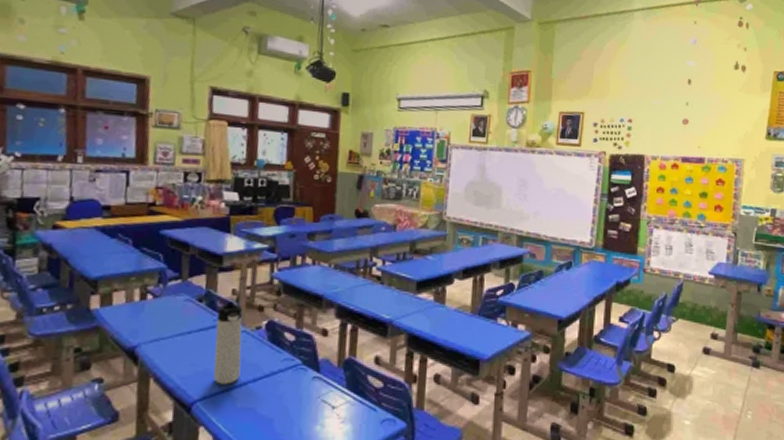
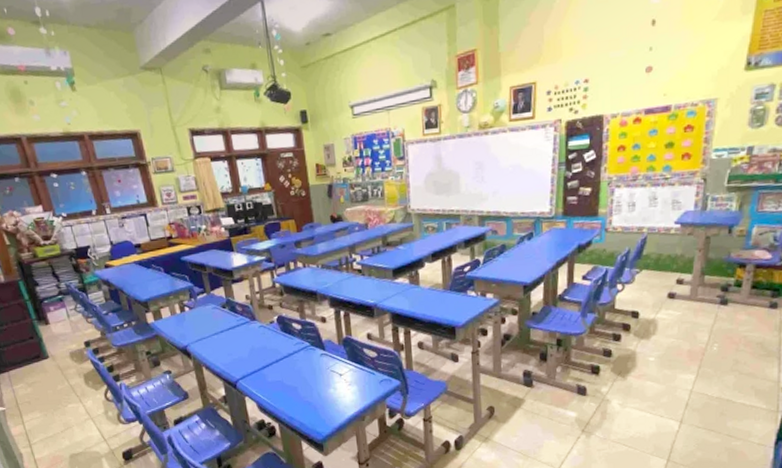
thermos bottle: present [213,302,243,385] -> none [238,305,266,367]

